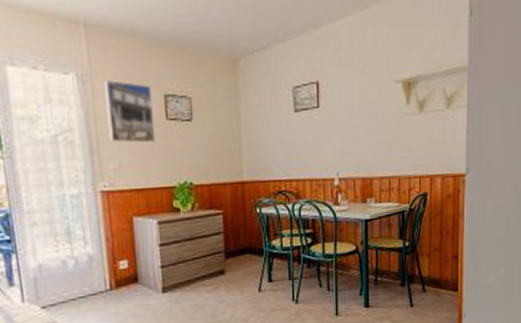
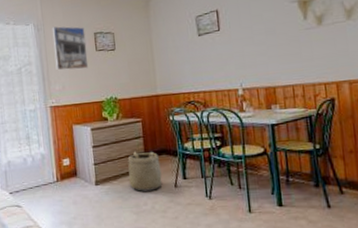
basket: none [204,250,245,298] -> present [127,151,163,191]

